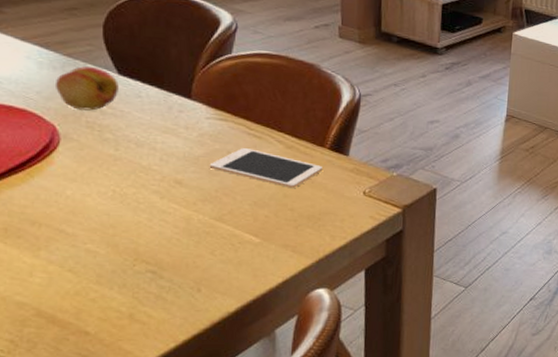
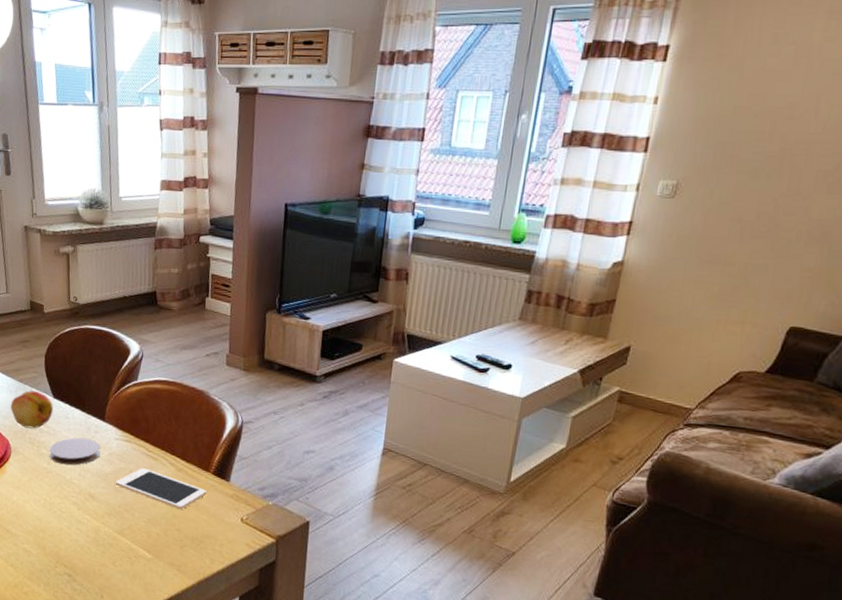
coaster: none [115,118,188,150] -> present [49,437,101,466]

